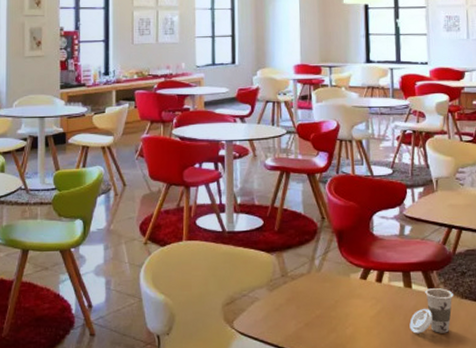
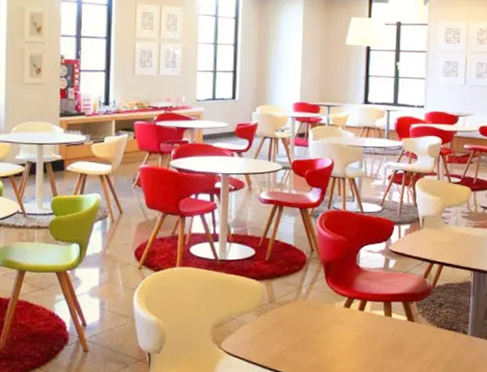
cup: present [409,288,453,334] -> none [387,318,430,358]

